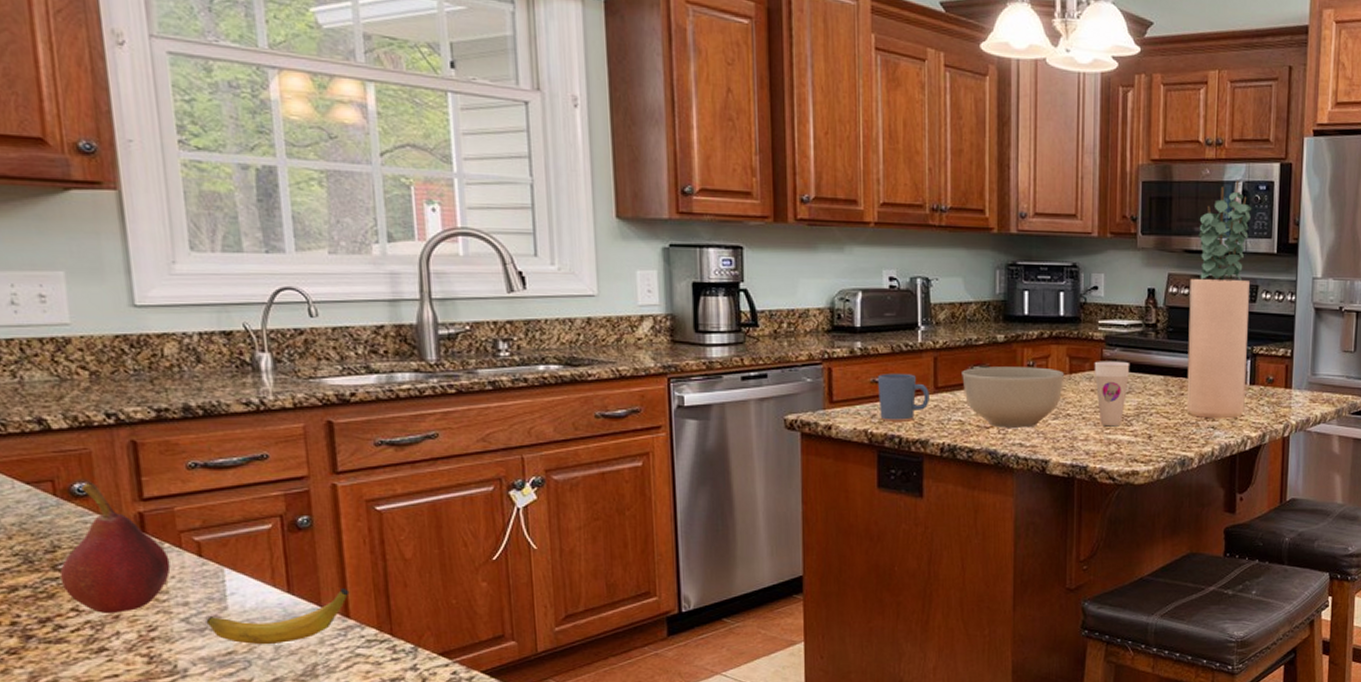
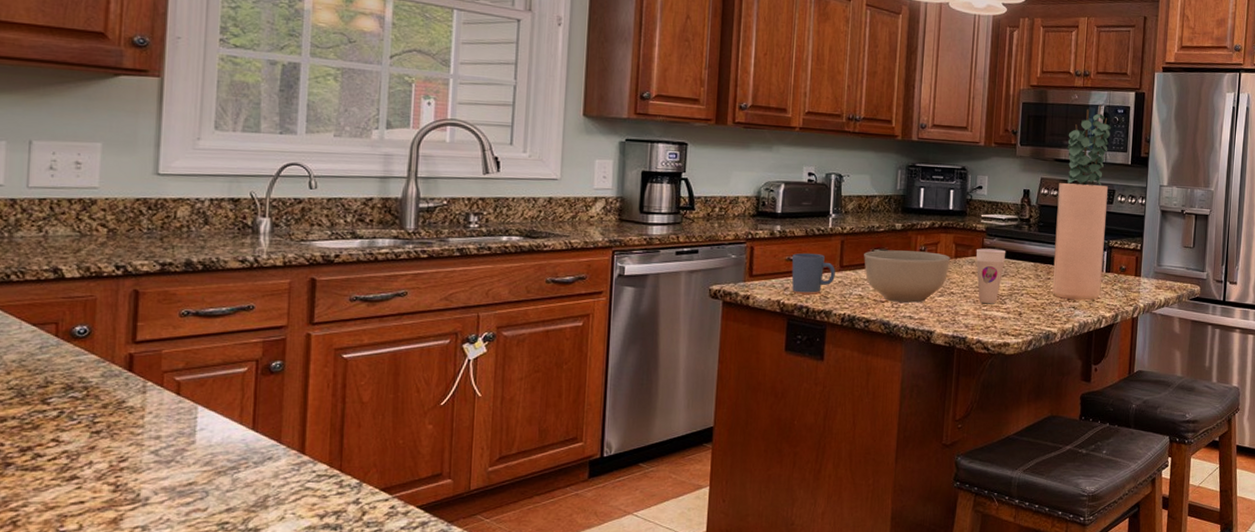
fruit: present [59,481,171,615] -> none [47,325,150,445]
banana: present [206,587,350,645] -> none [173,426,308,477]

